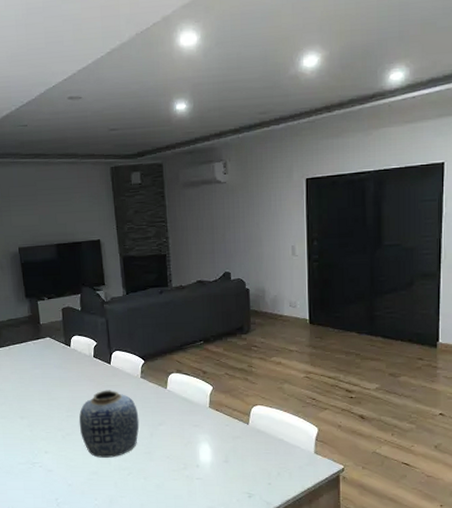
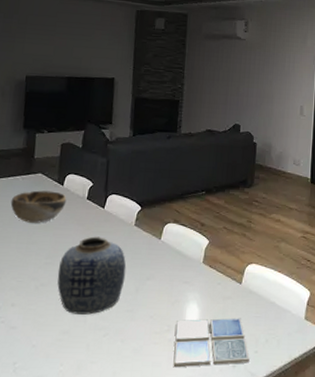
decorative bowl: none [27,352,76,382] -> present [10,190,67,223]
drink coaster: none [191,455,264,499] -> present [173,318,250,368]

